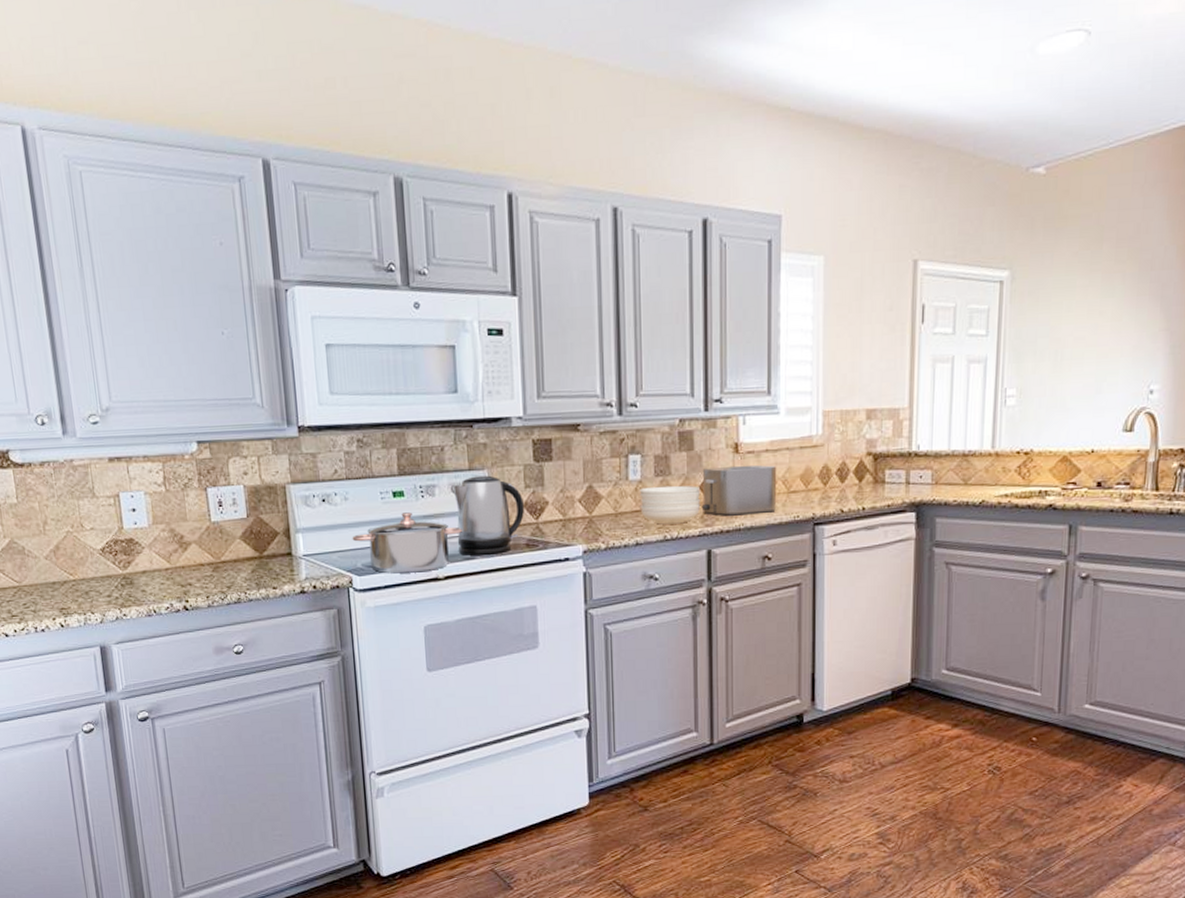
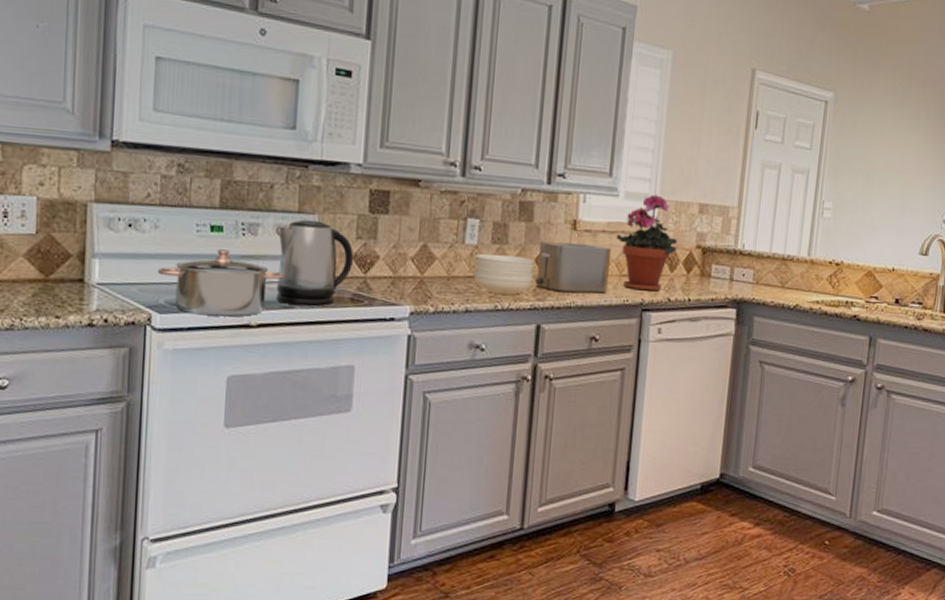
potted plant: none [780,407,846,506] -> present [616,194,678,292]

